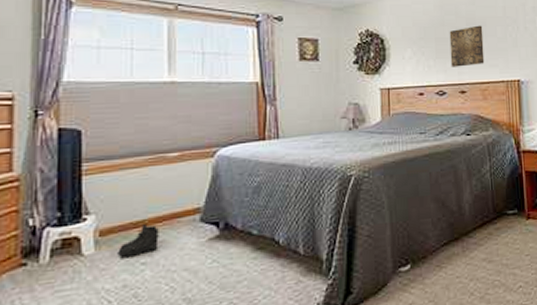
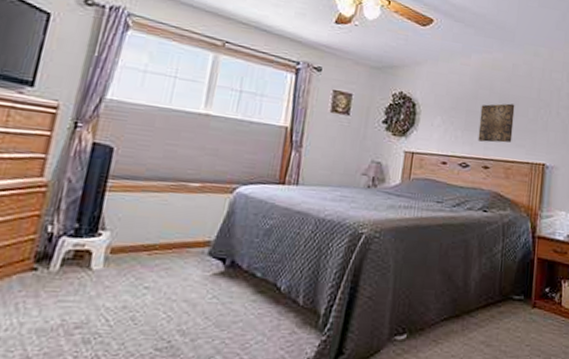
boots: present [118,224,161,257] -> none [124,249,169,279]

